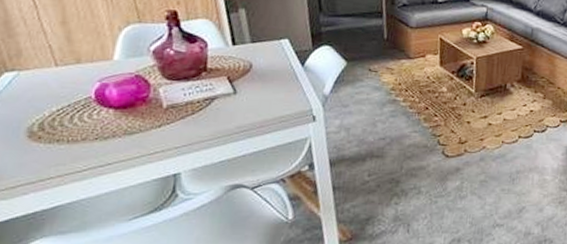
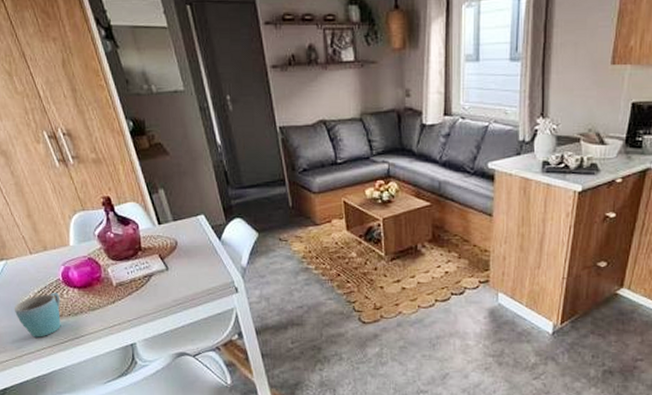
mug: none [16,112,88,165] -> present [14,293,61,338]

